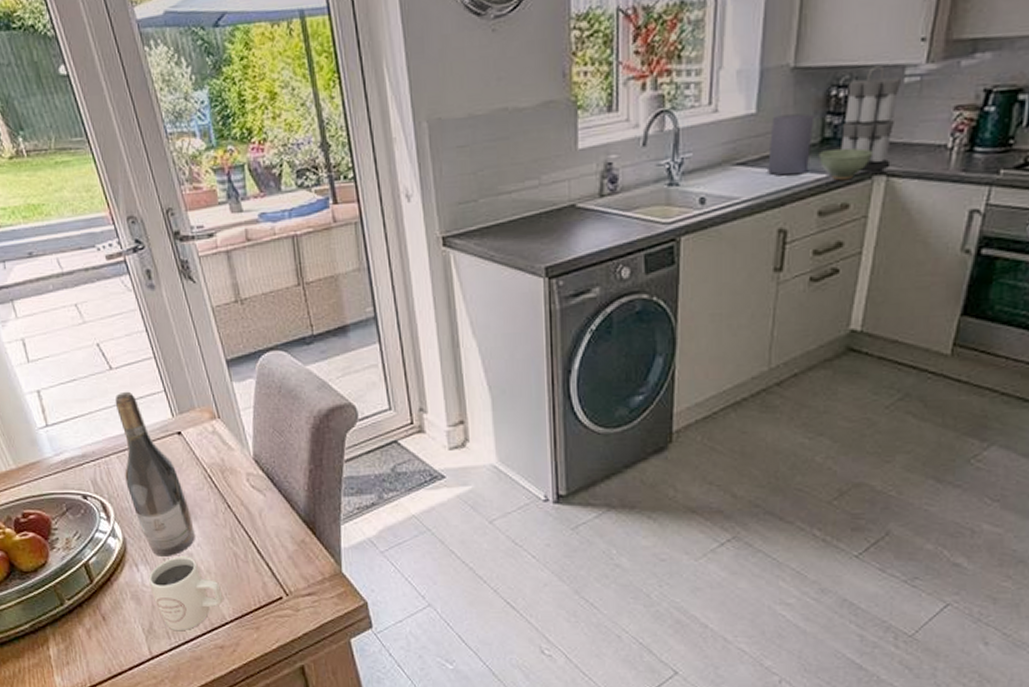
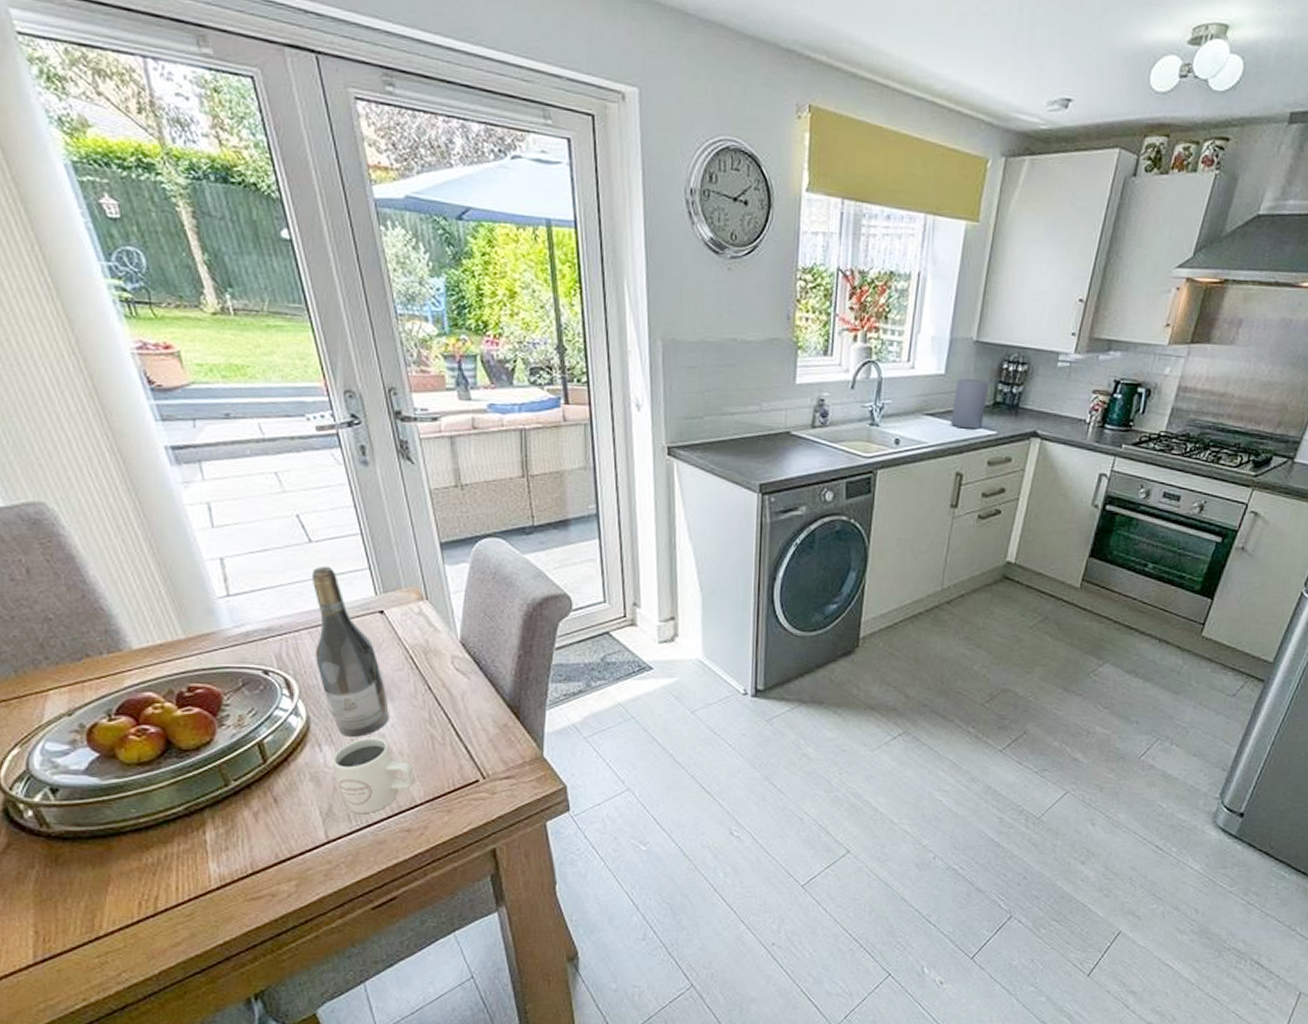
bowl: present [818,148,874,181] -> none [990,411,1032,439]
spice rack: present [841,66,902,172] -> none [1008,350,1057,434]

